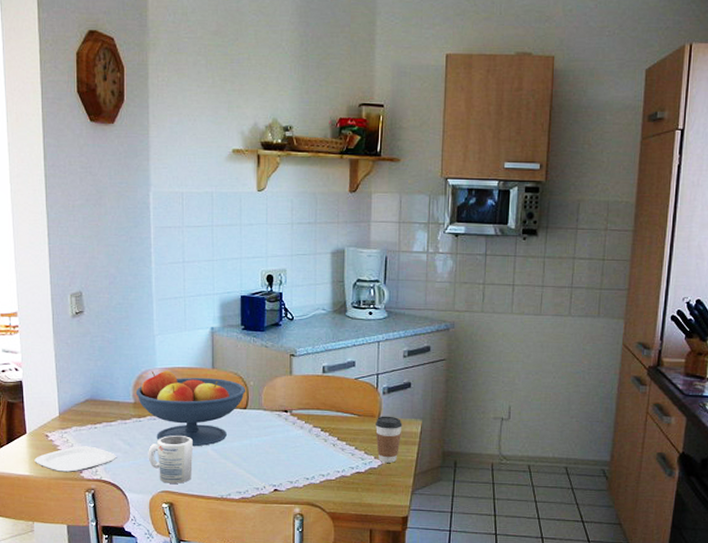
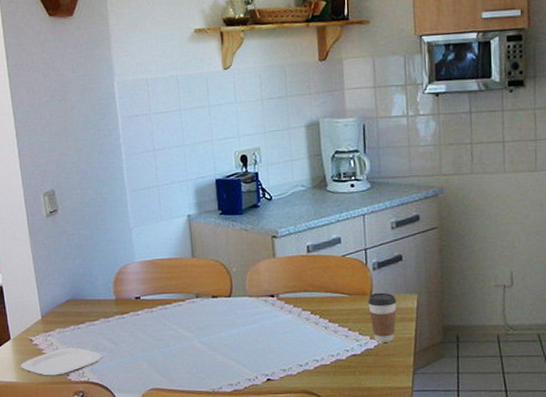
fruit bowl: present [135,370,246,447] -> none [116,263,229,341]
mug: present [148,436,193,484] -> none [133,330,181,381]

